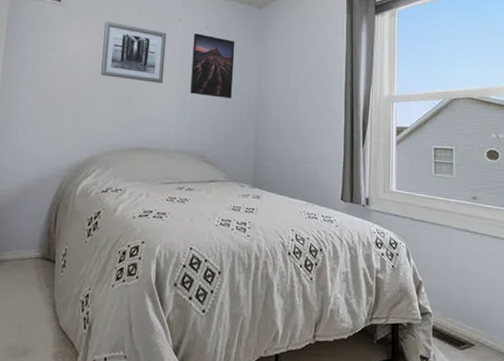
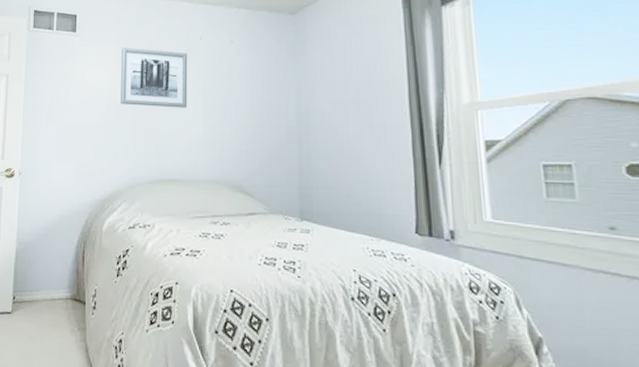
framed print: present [190,33,235,98] -> none [218,50,267,119]

